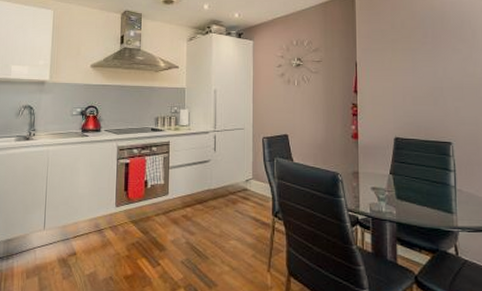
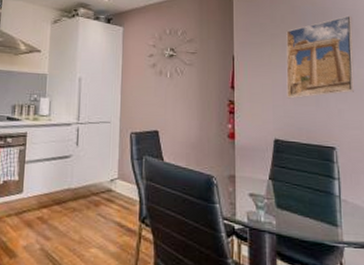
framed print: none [405,18,471,100] -> present [286,15,355,99]

